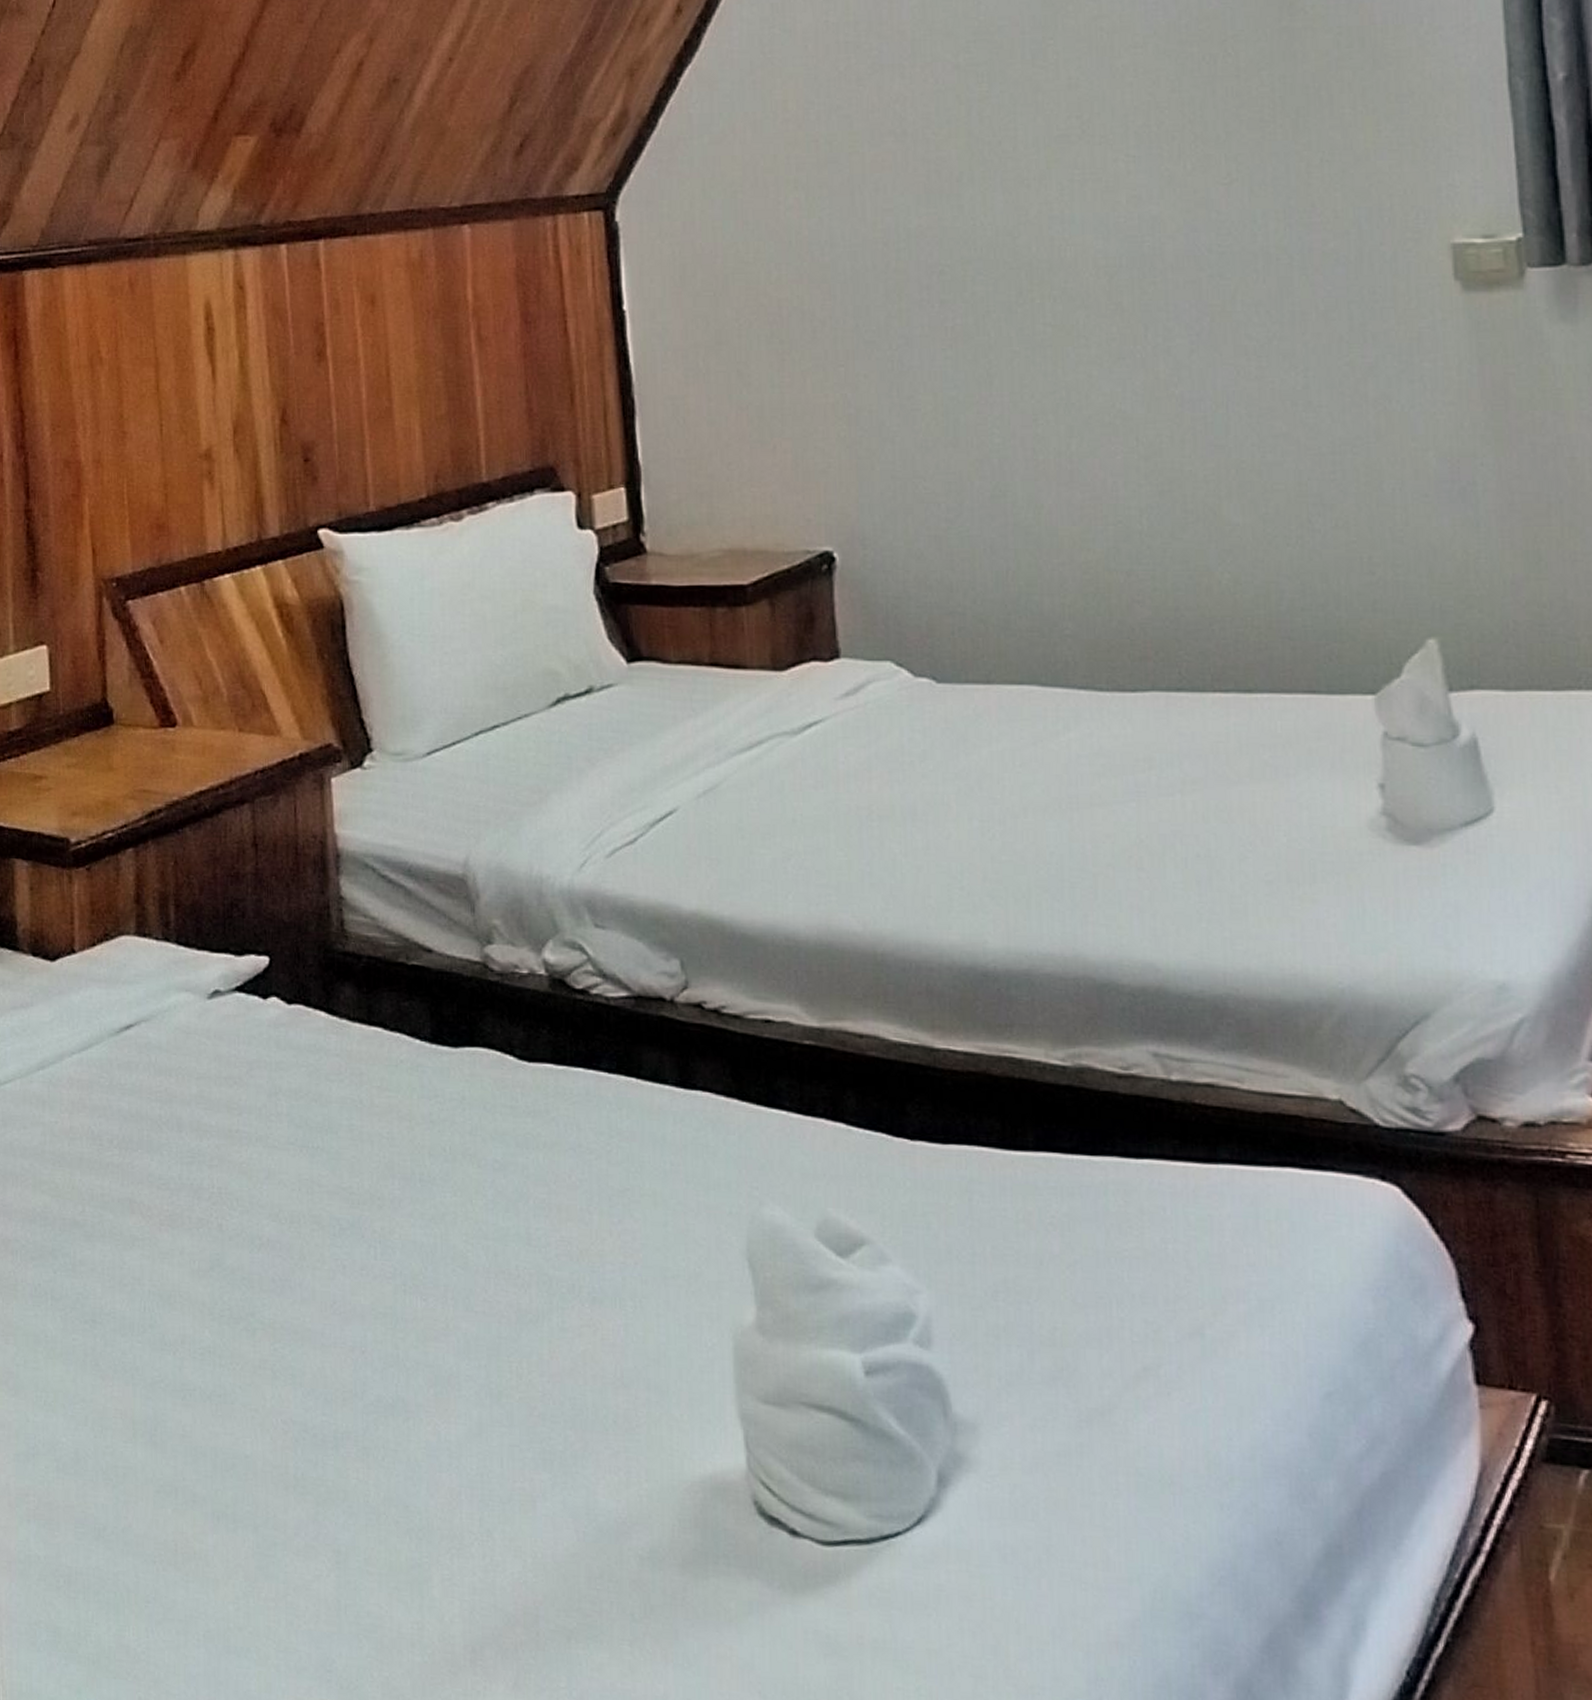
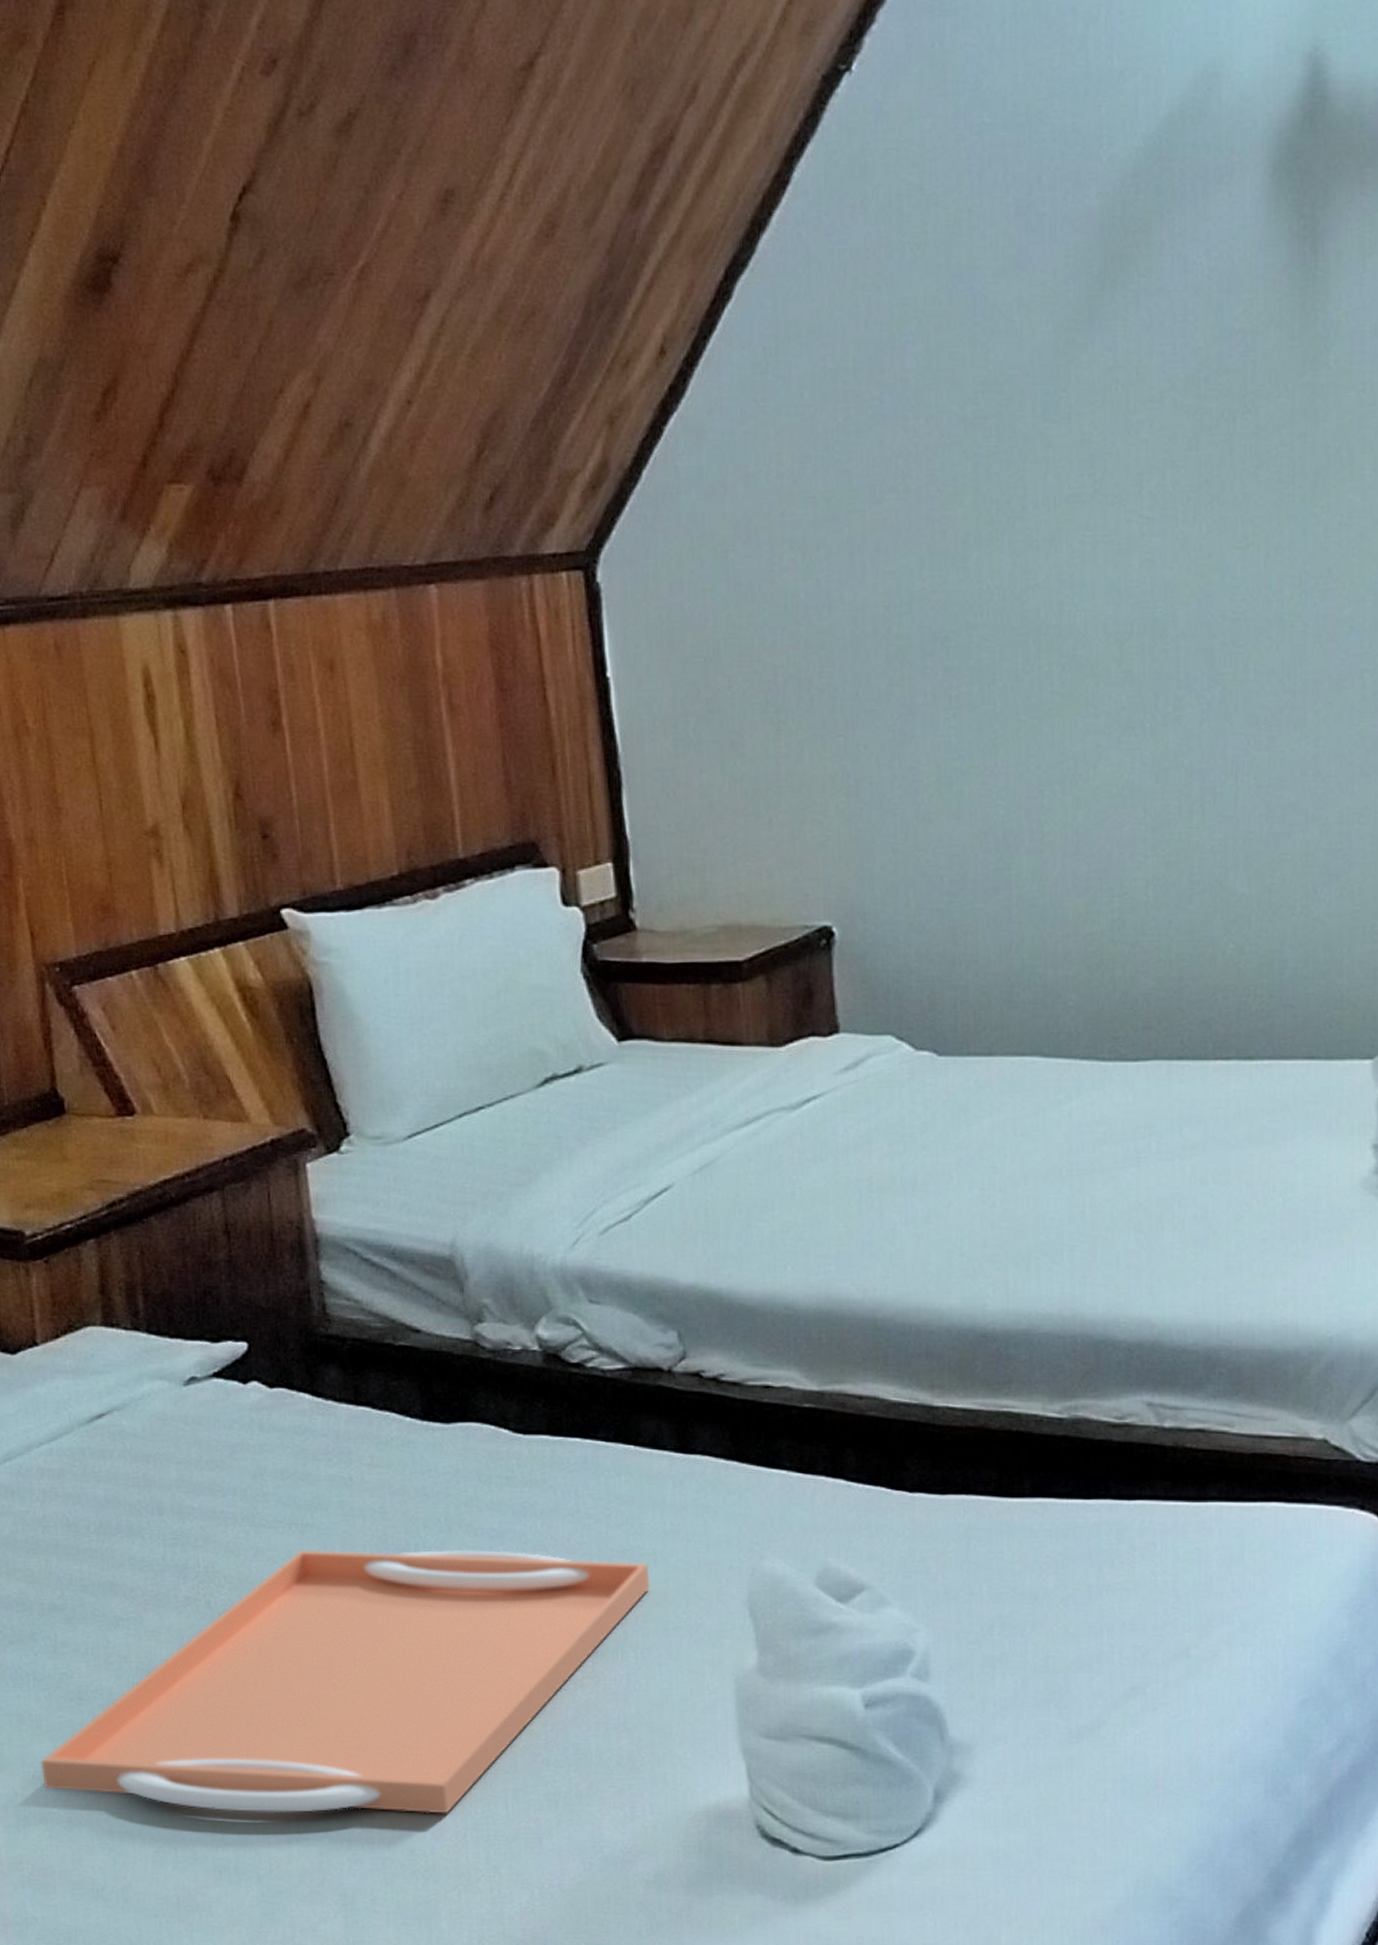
serving tray: none [53,1174,650,1468] -> present [41,1549,650,1814]

